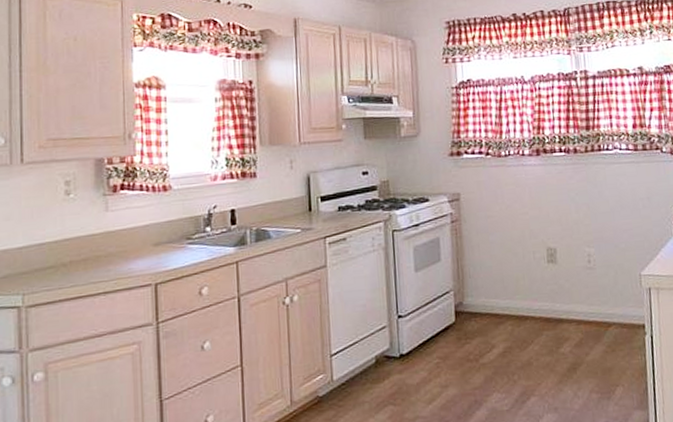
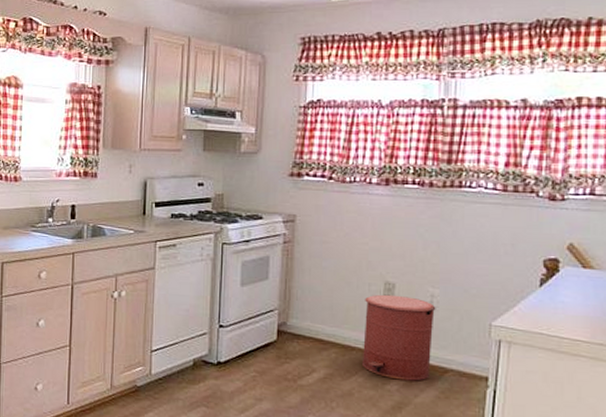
trash can: none [531,259,596,342] -> present [361,294,436,381]

